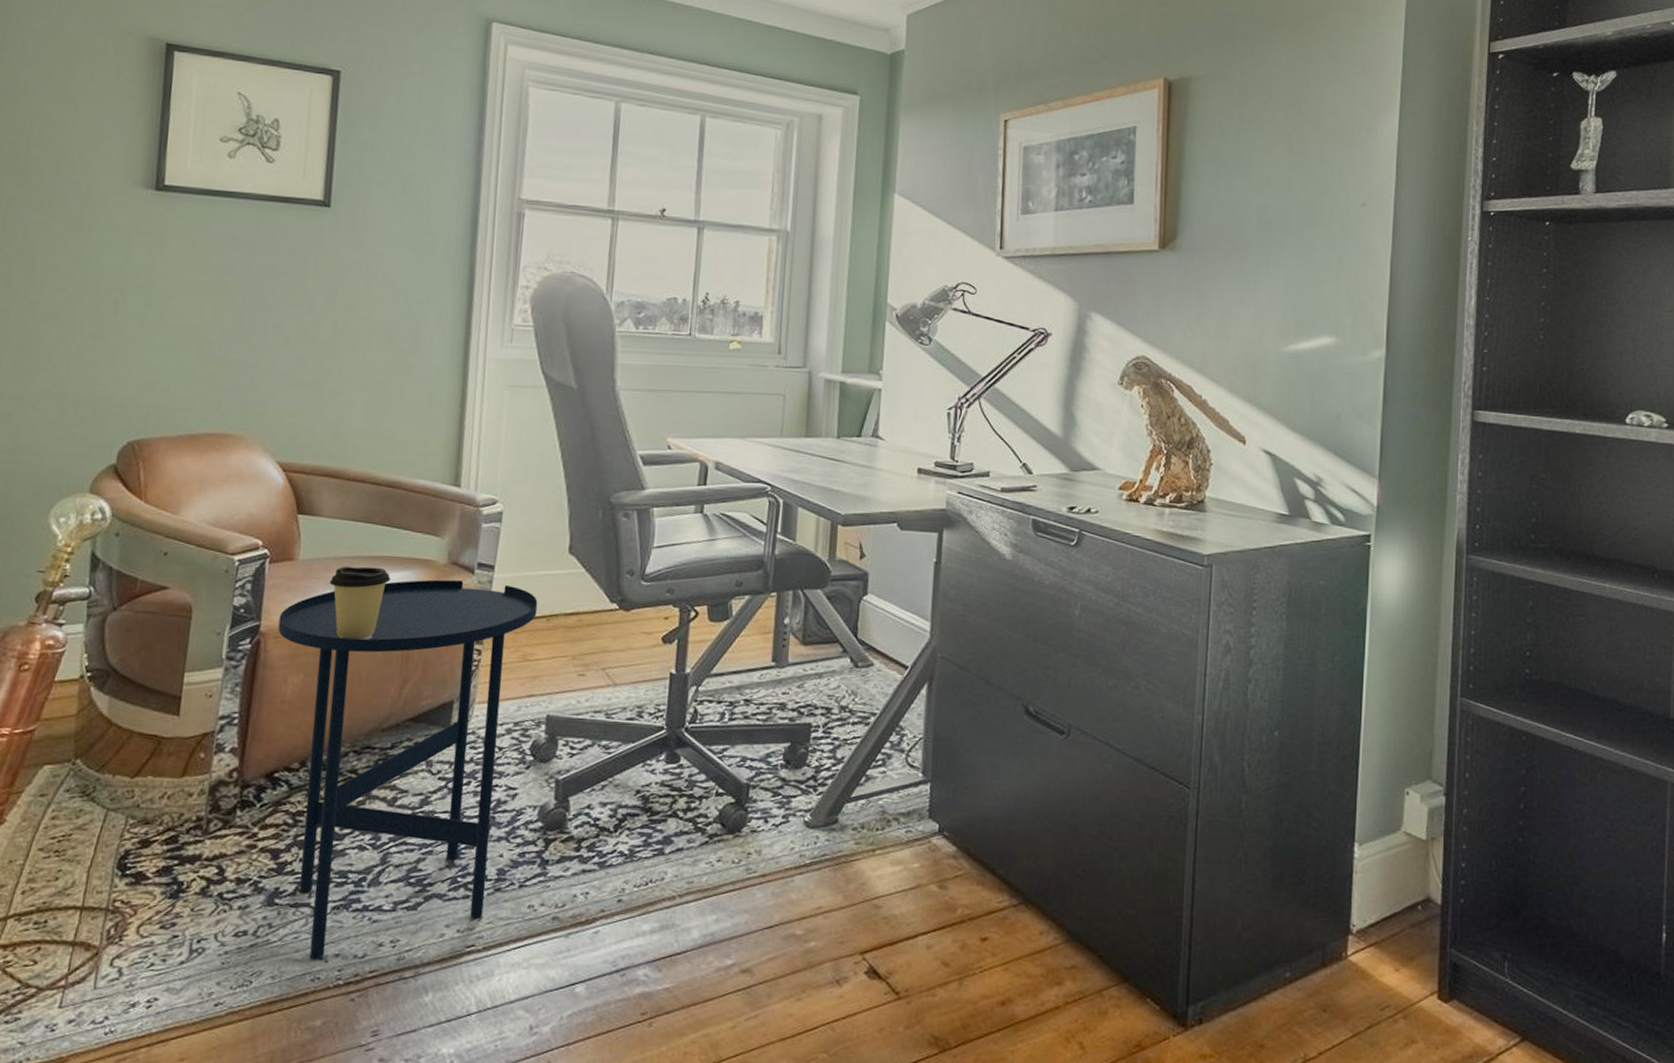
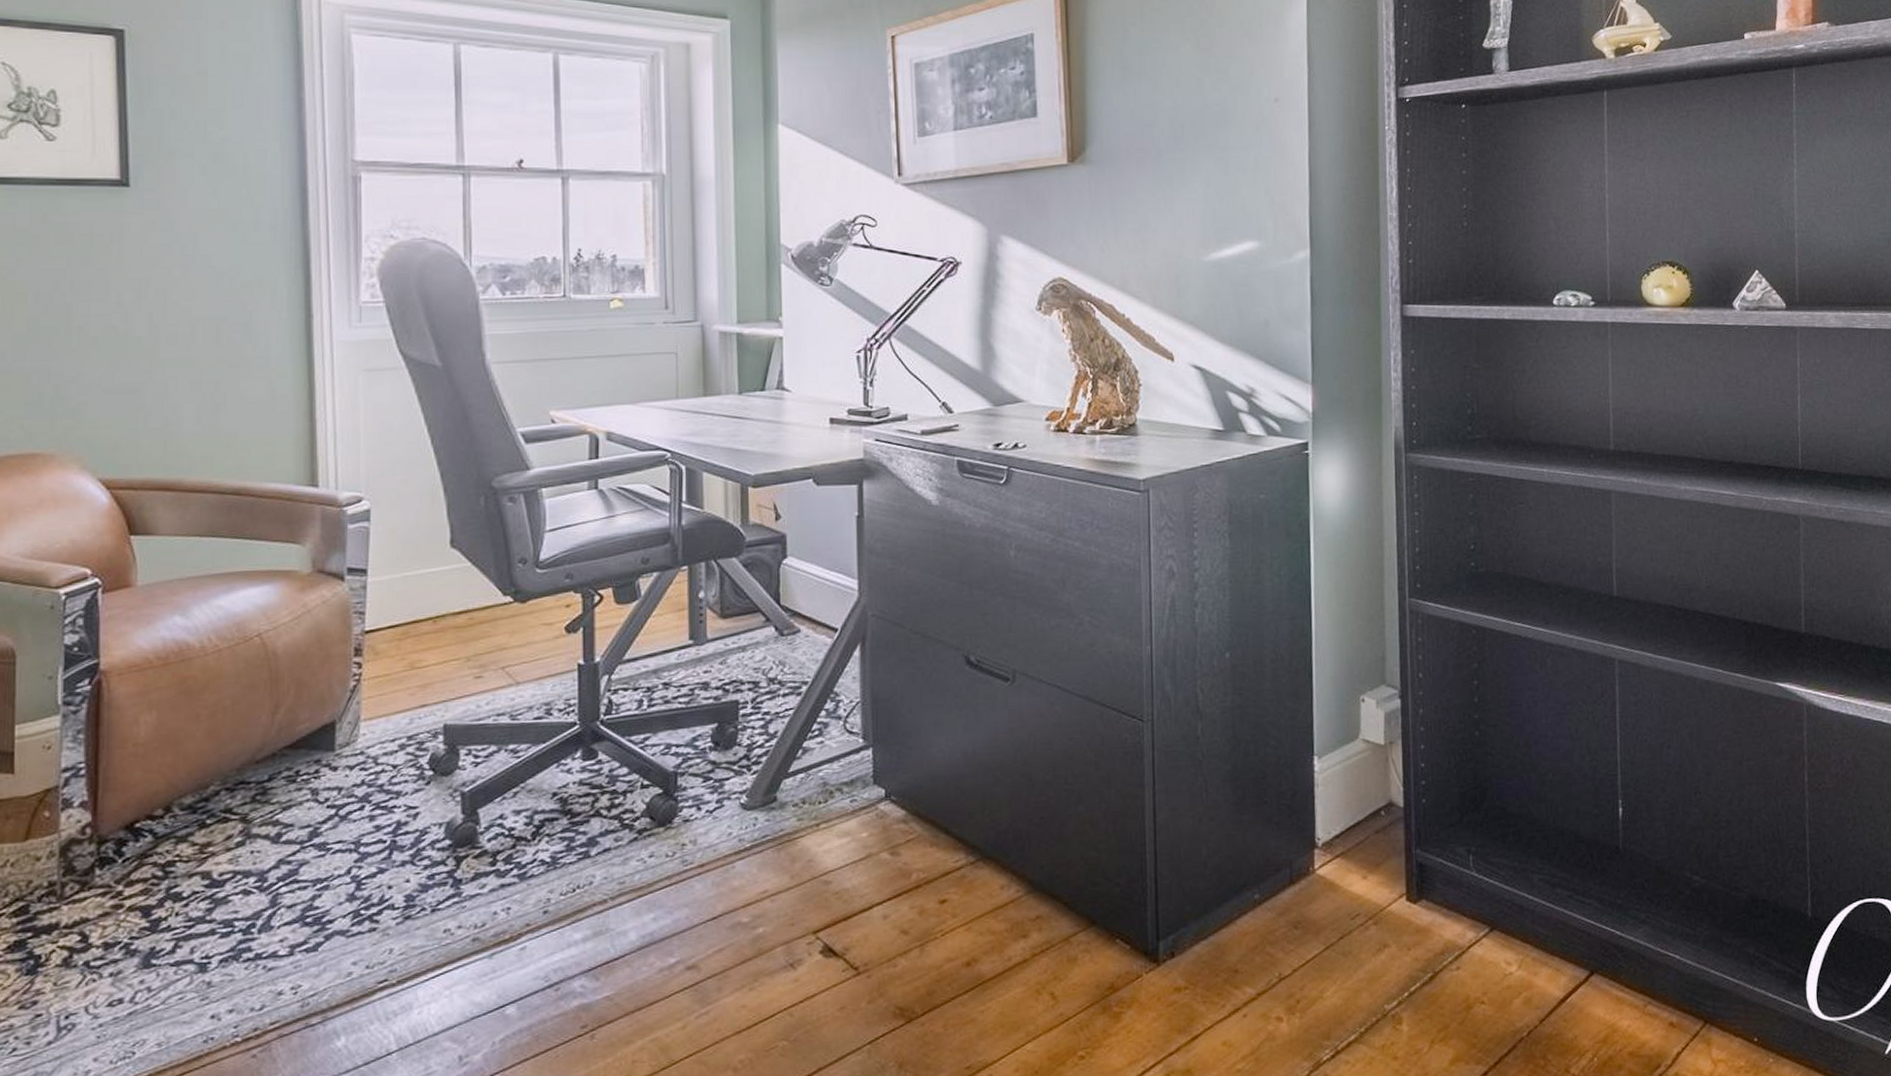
side table: present [277,579,538,960] -> none [121,588,421,1019]
coffee cup: present [329,566,391,640] -> none [176,584,248,668]

